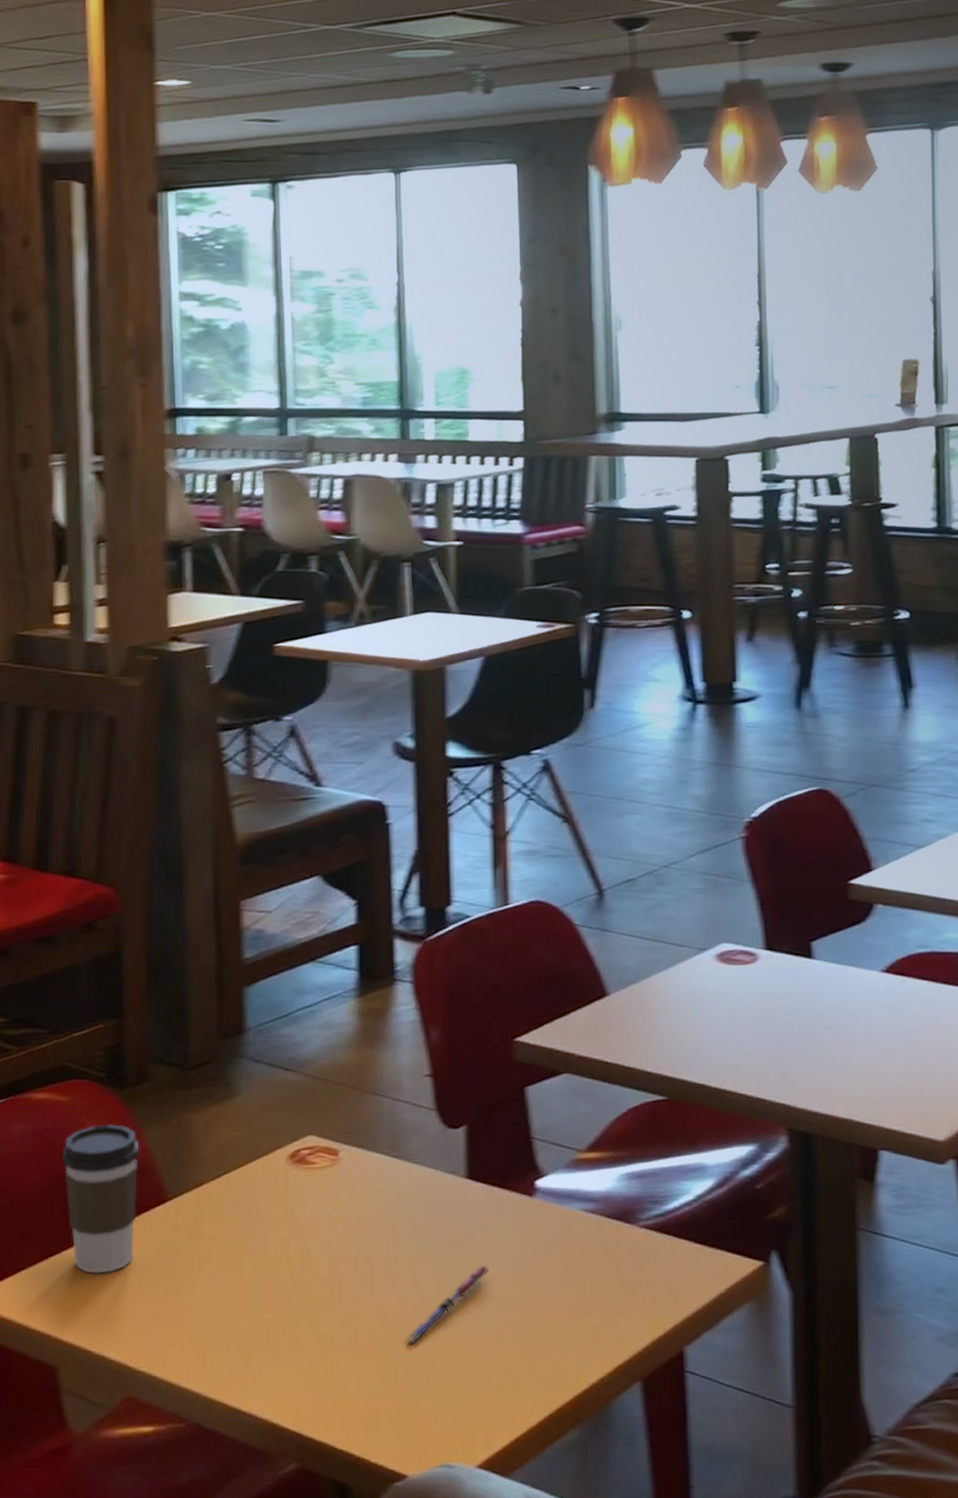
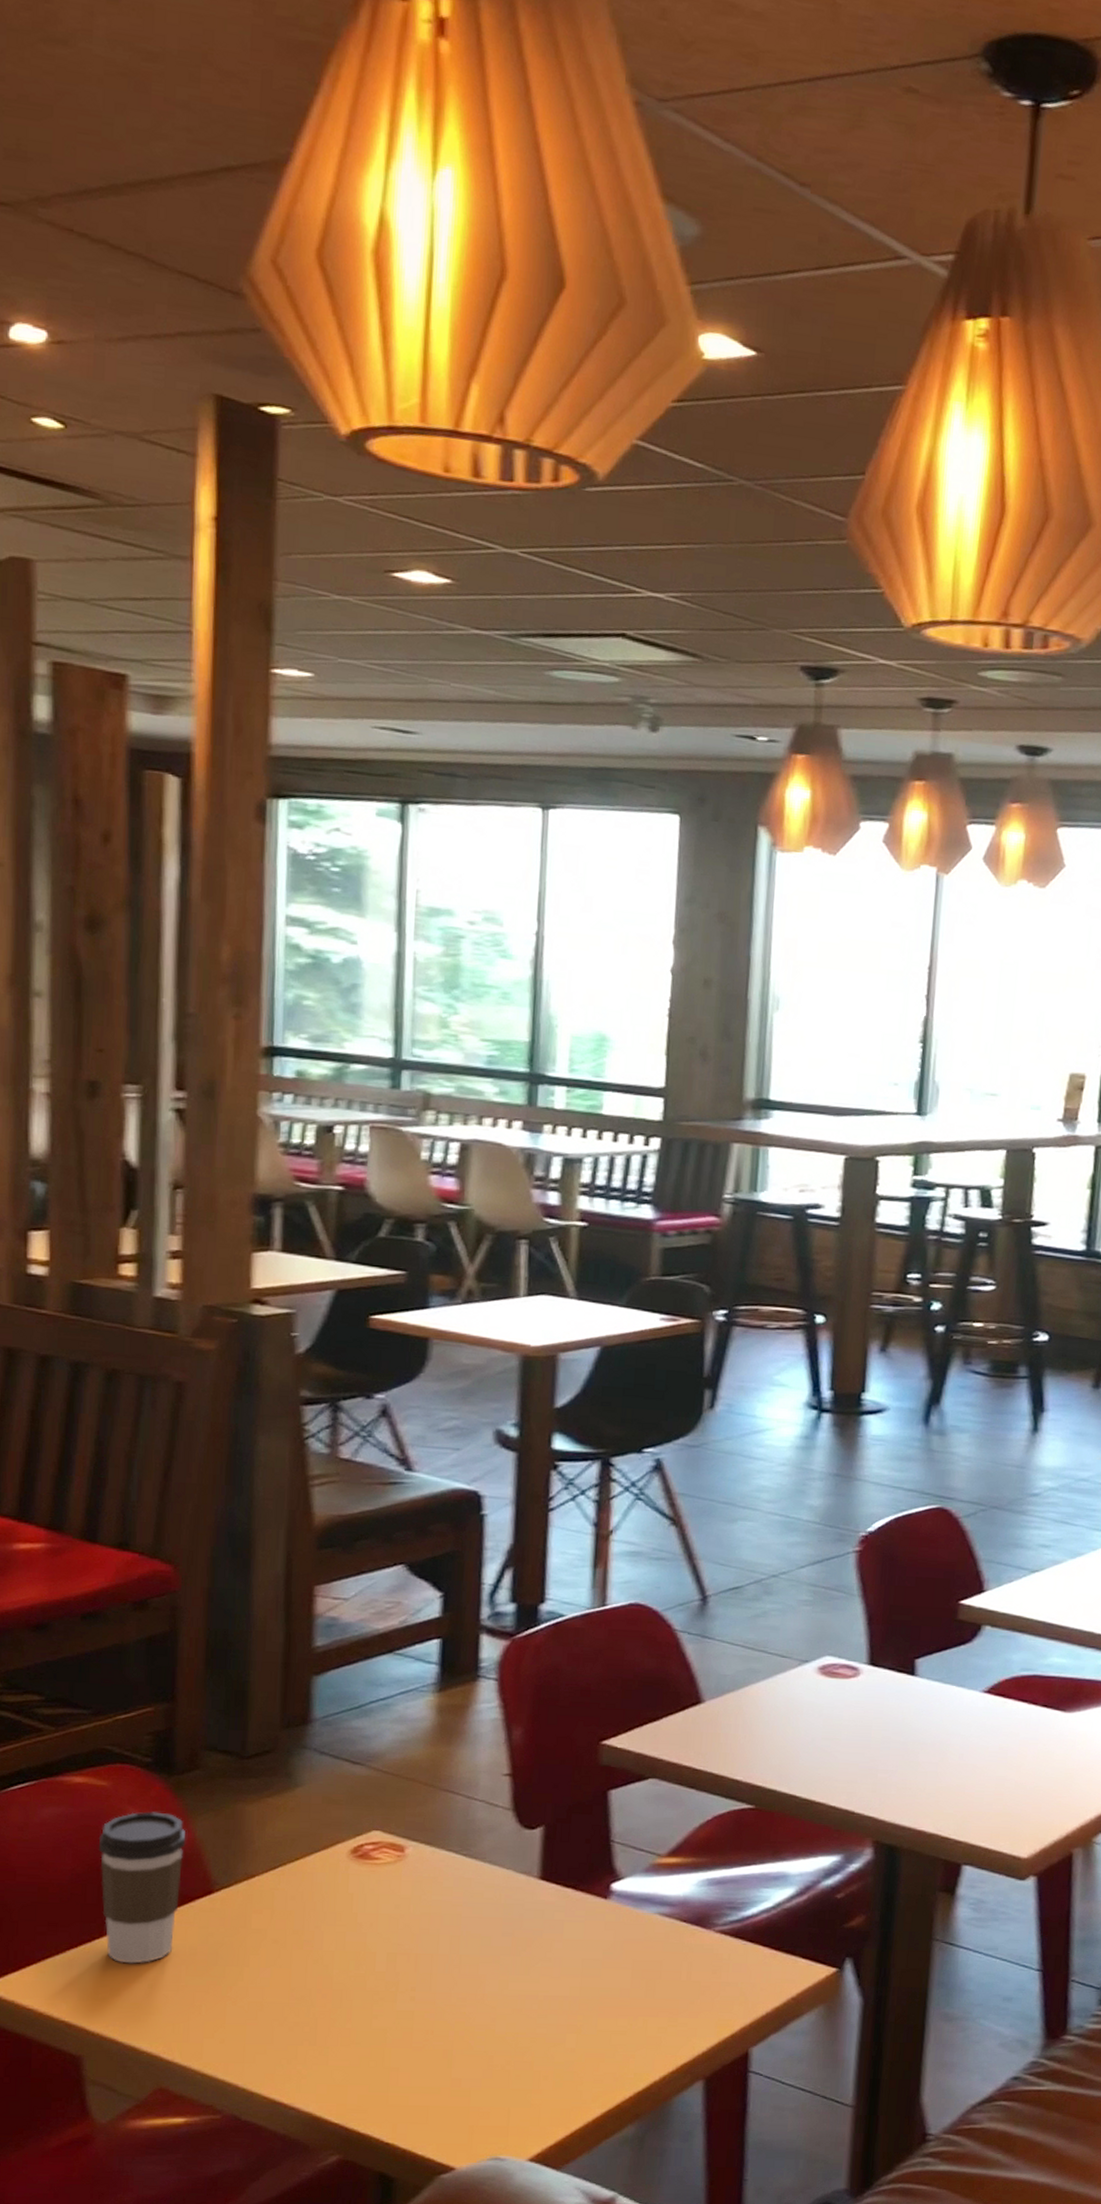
pen: present [404,1265,490,1344] -> none [462,1964,557,2041]

